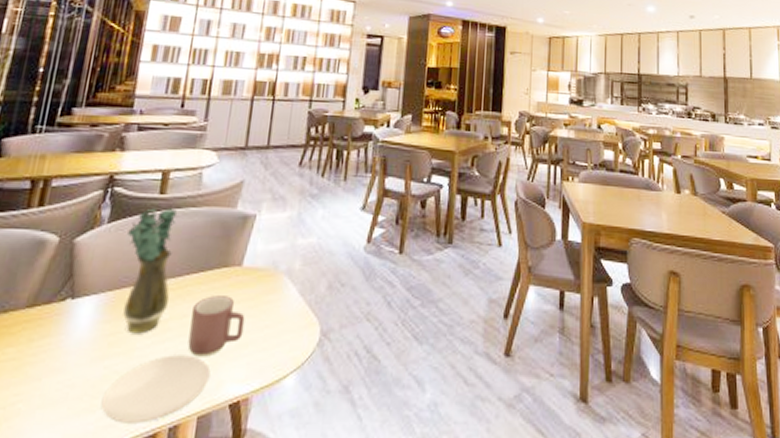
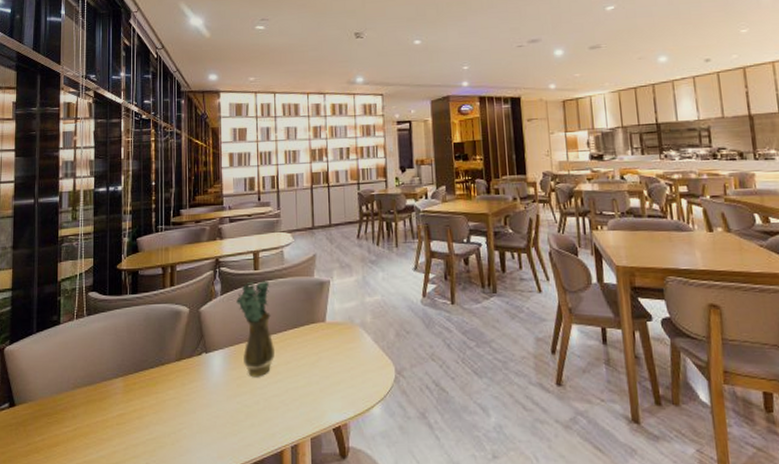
plate: present [101,355,211,423] -> none [240,392,315,443]
mug: present [187,295,245,357] -> none [294,346,335,393]

